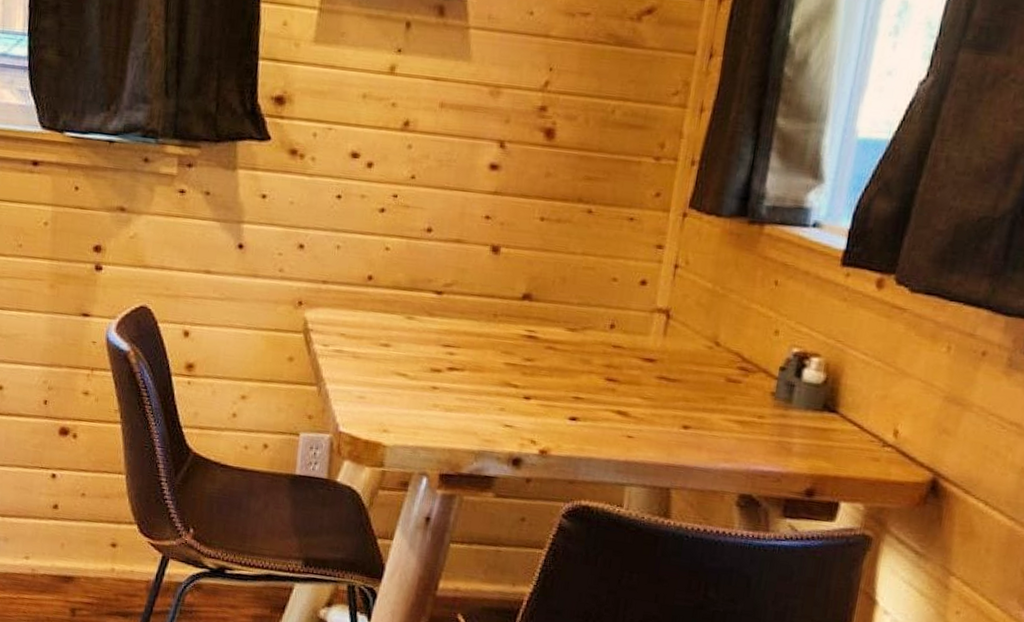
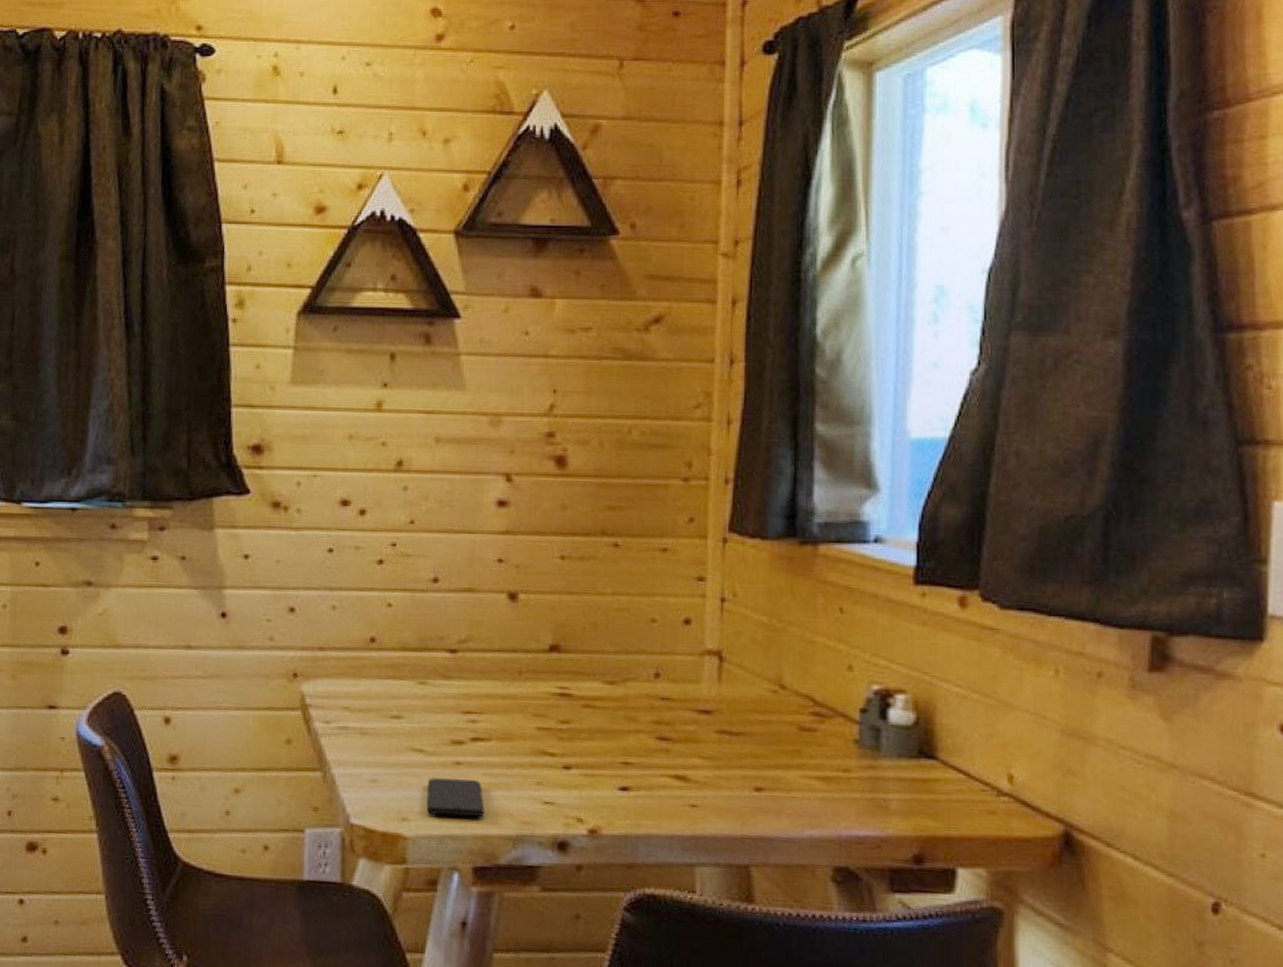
smartphone: none [405,398,454,434] -> present [427,778,485,818]

